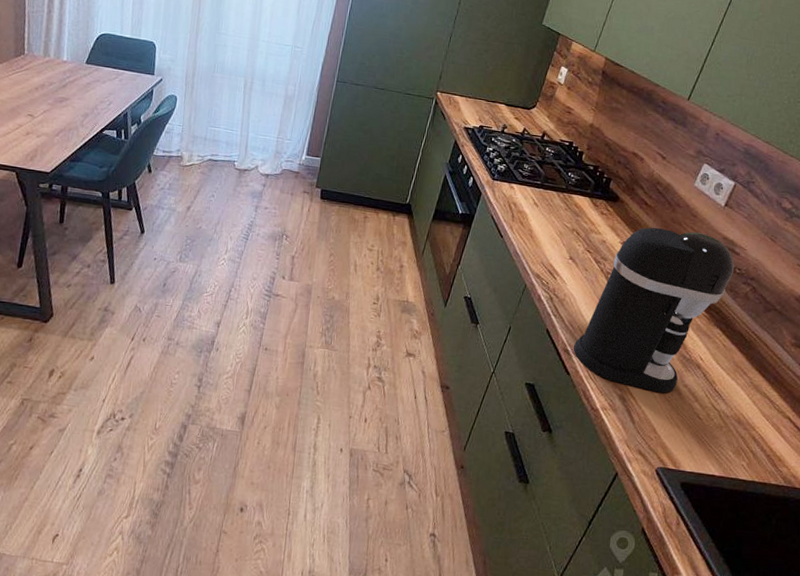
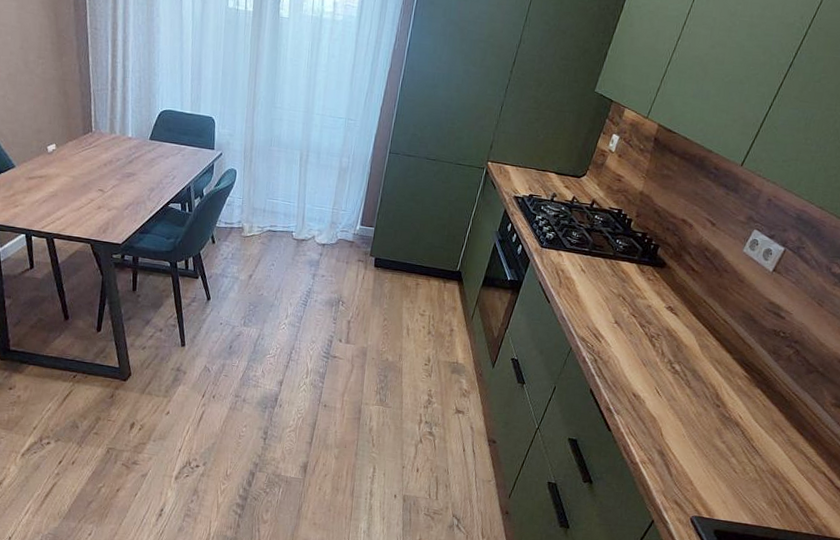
coffee maker: present [573,227,735,394] -> none [615,292,779,449]

